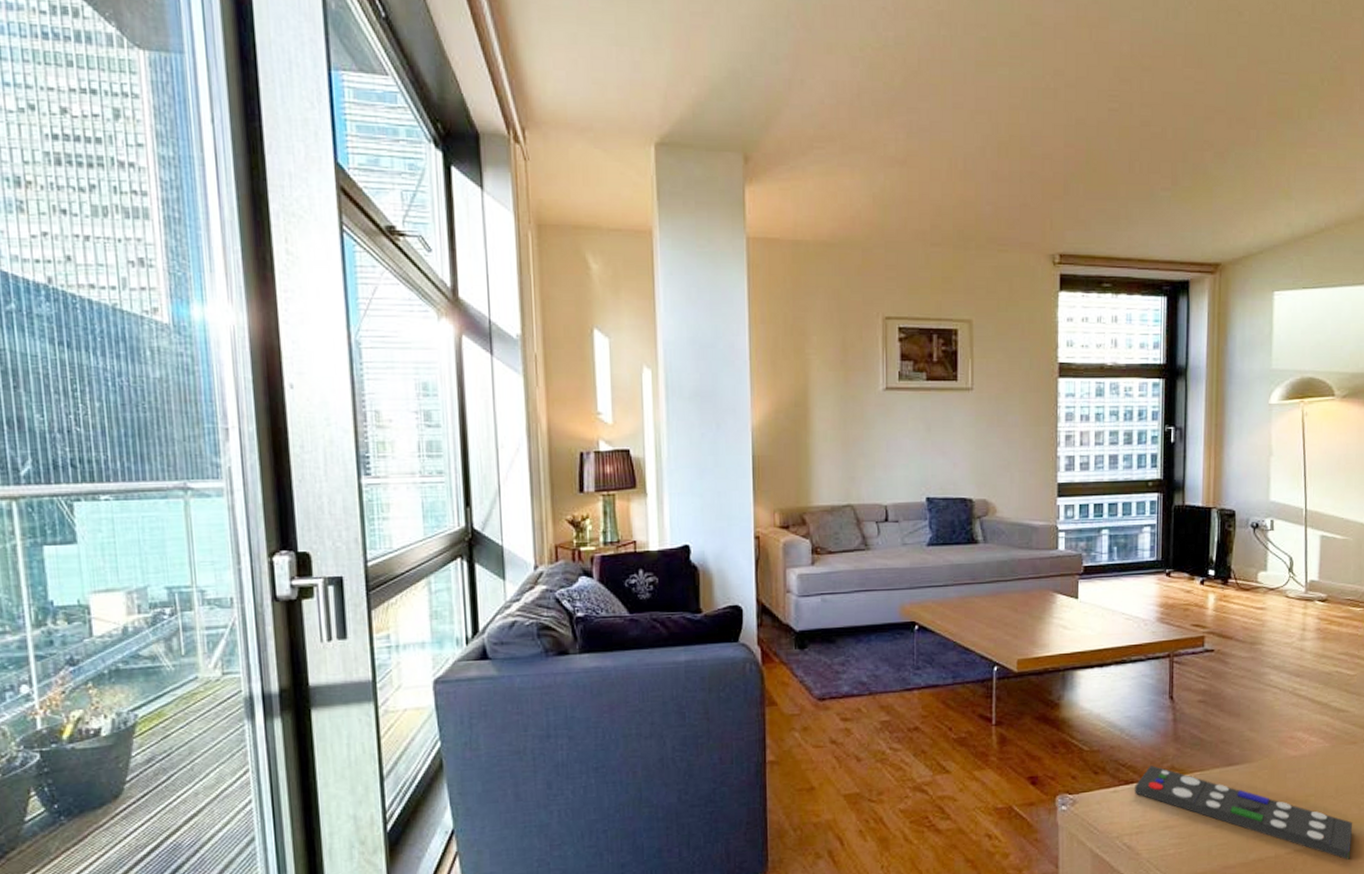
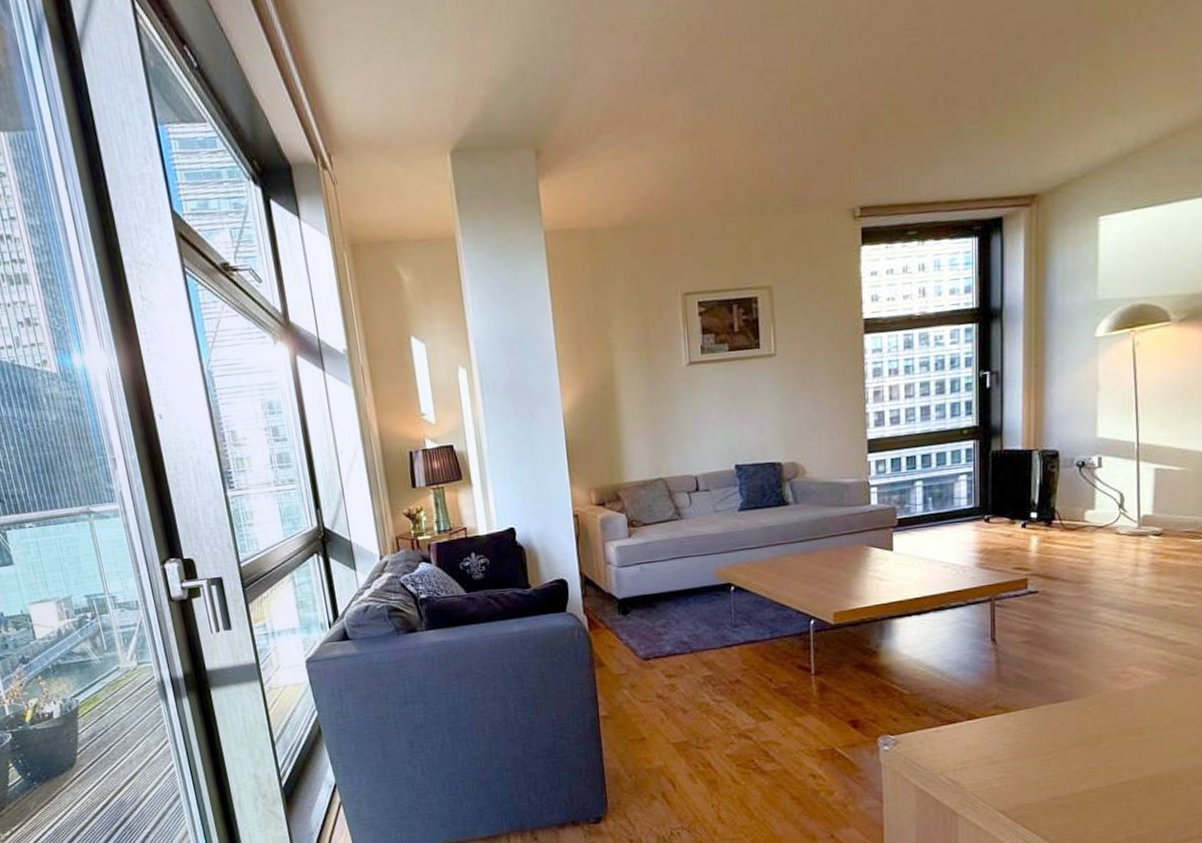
remote control: present [1135,765,1352,860] -> none [958,705,1191,788]

